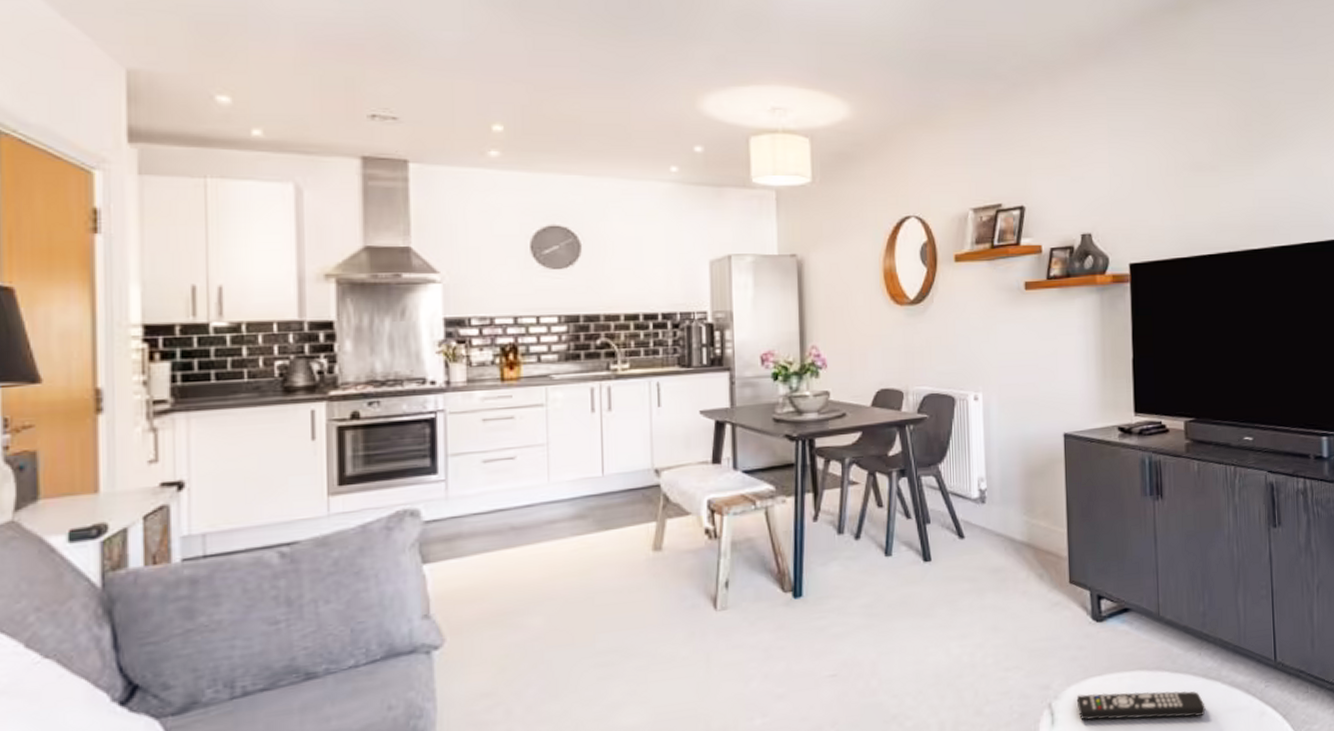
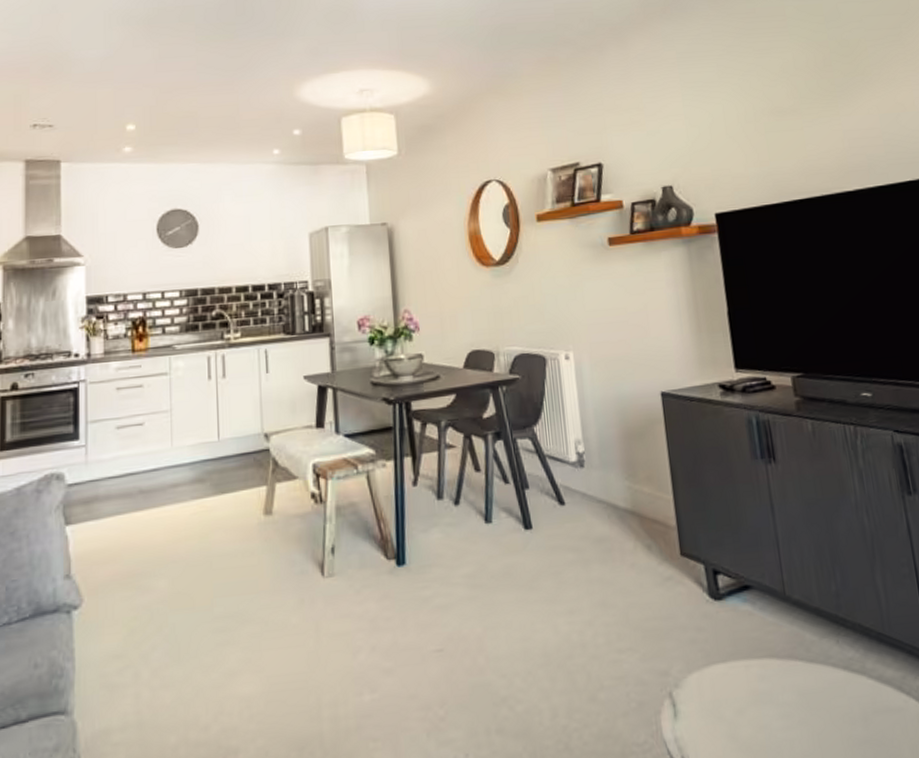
remote control: present [1076,691,1206,721] -> none [699,683,852,718]

